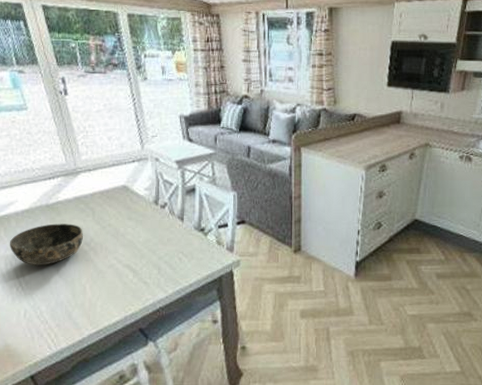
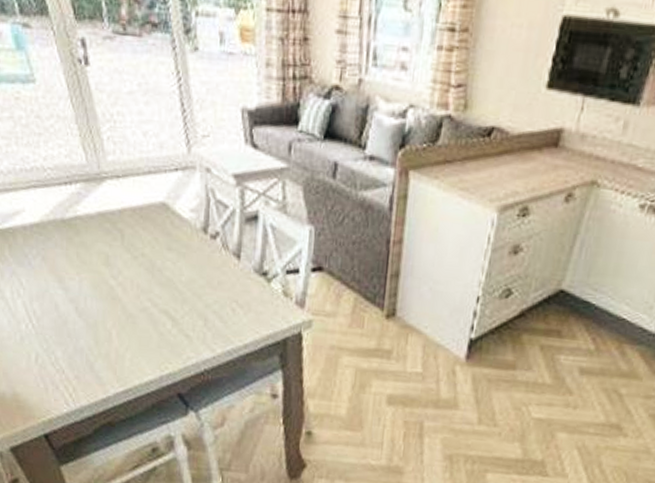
bowl: present [9,224,83,265] -> none [15,245,109,300]

